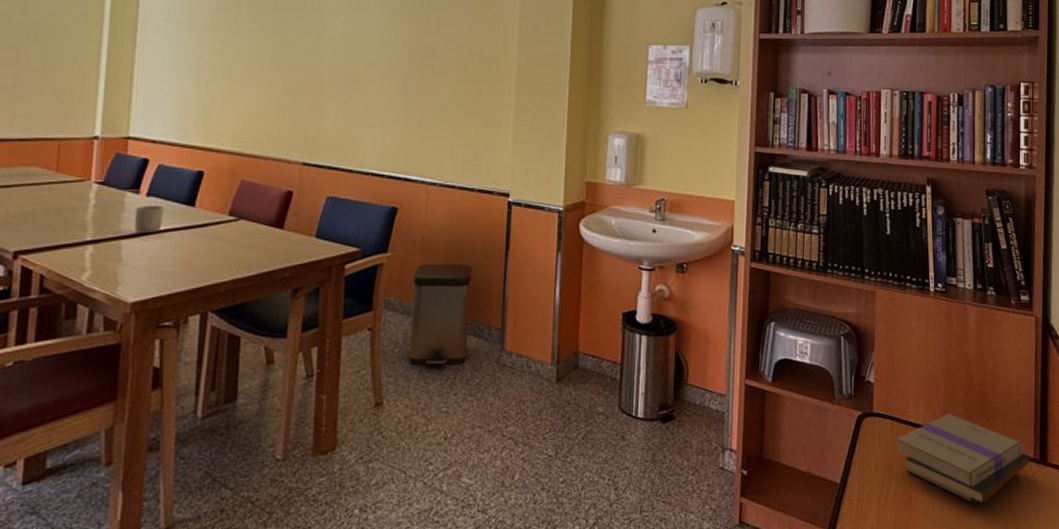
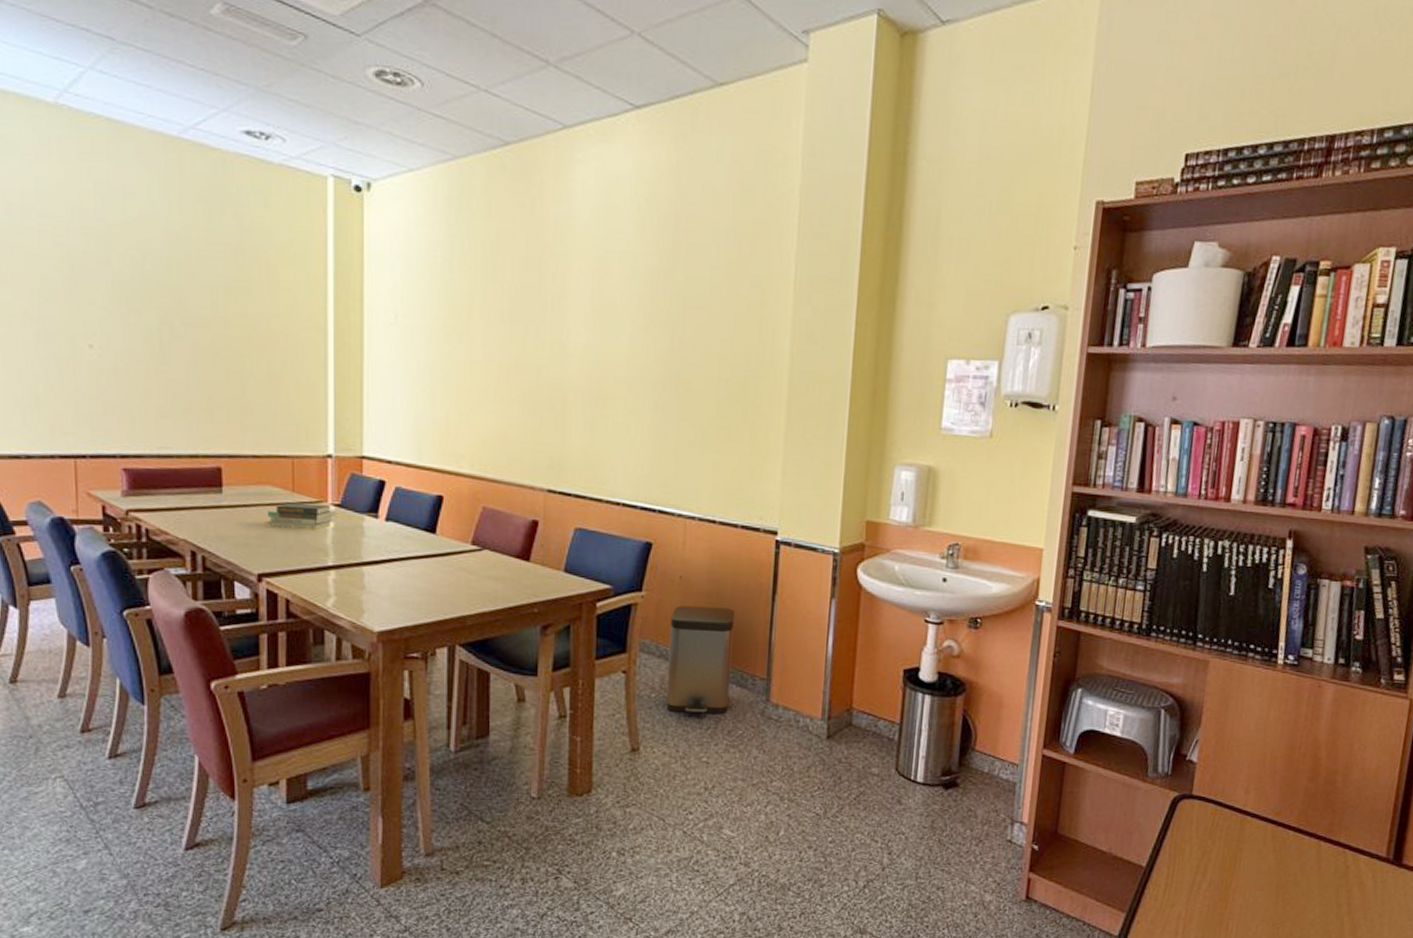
books: none [24,182,99,208] -> present [263,502,336,531]
mug: present [134,205,164,234] -> none [374,530,404,561]
books: present [897,413,1030,505] -> none [1218,801,1381,902]

